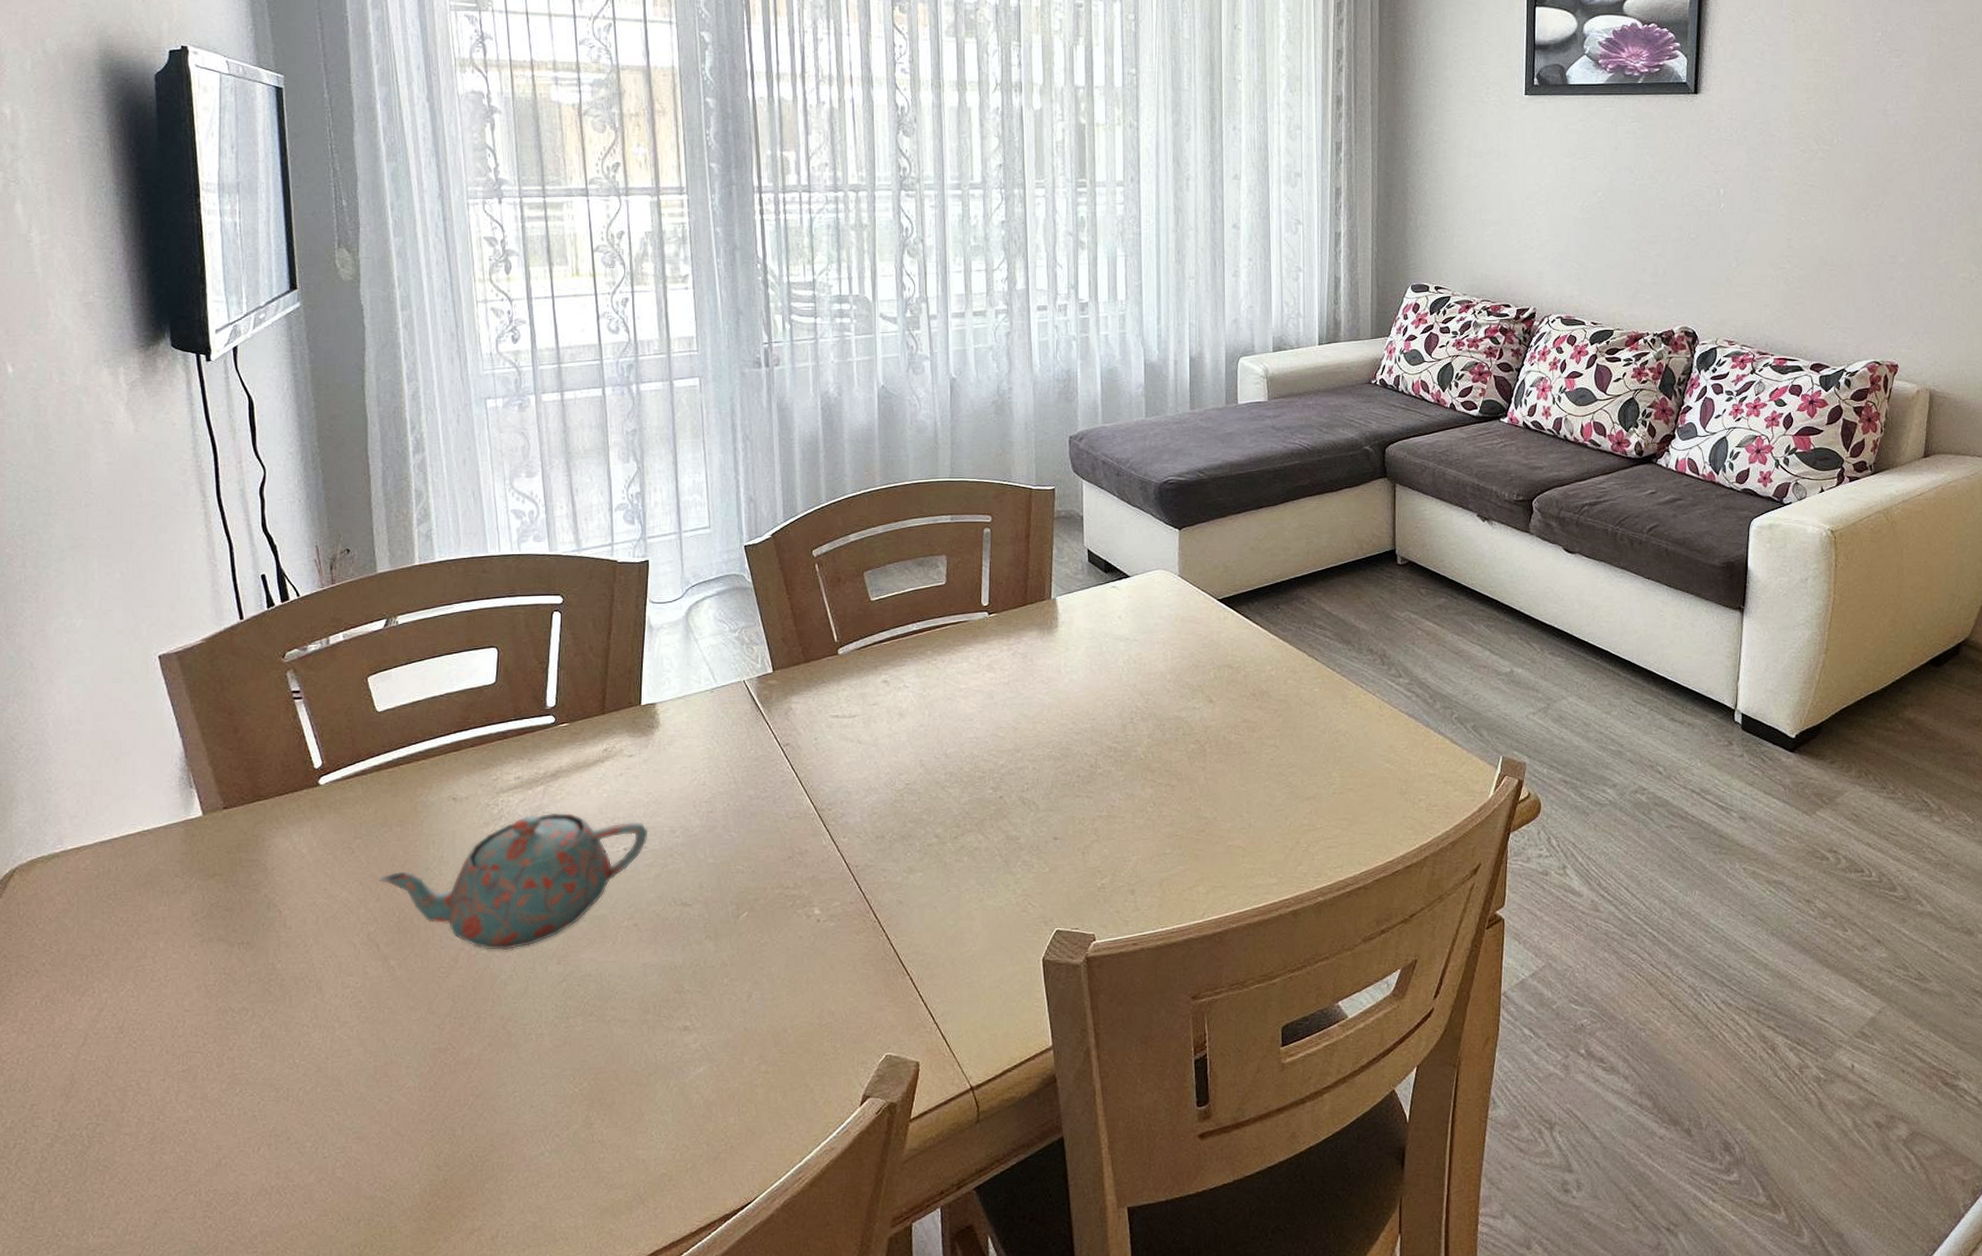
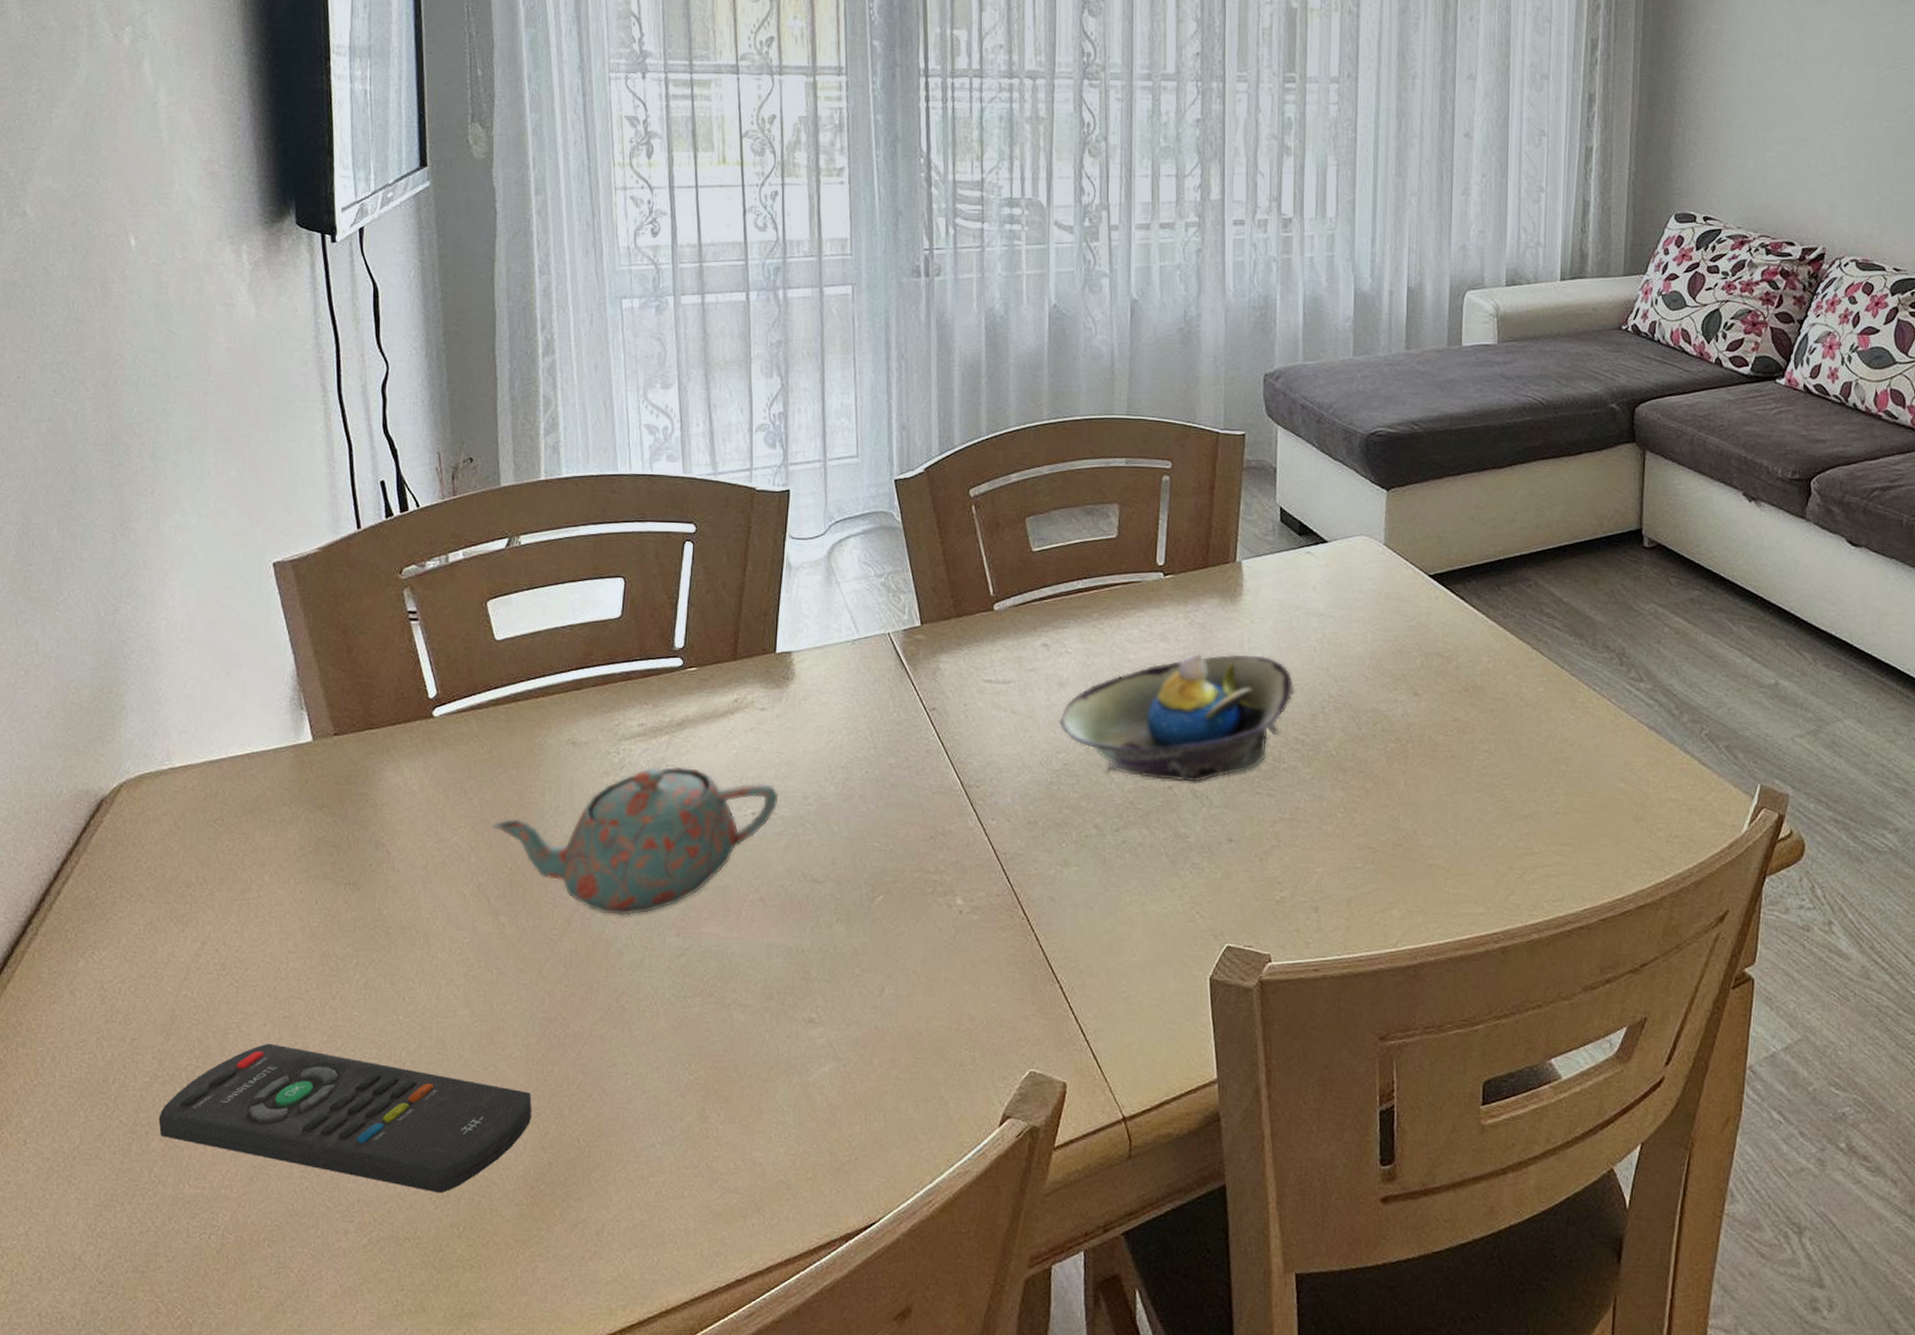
remote control: none [61,1096,427,1218] -> present [158,1043,532,1194]
decorative bowl: none [900,677,1107,791] -> present [1058,654,1295,783]

